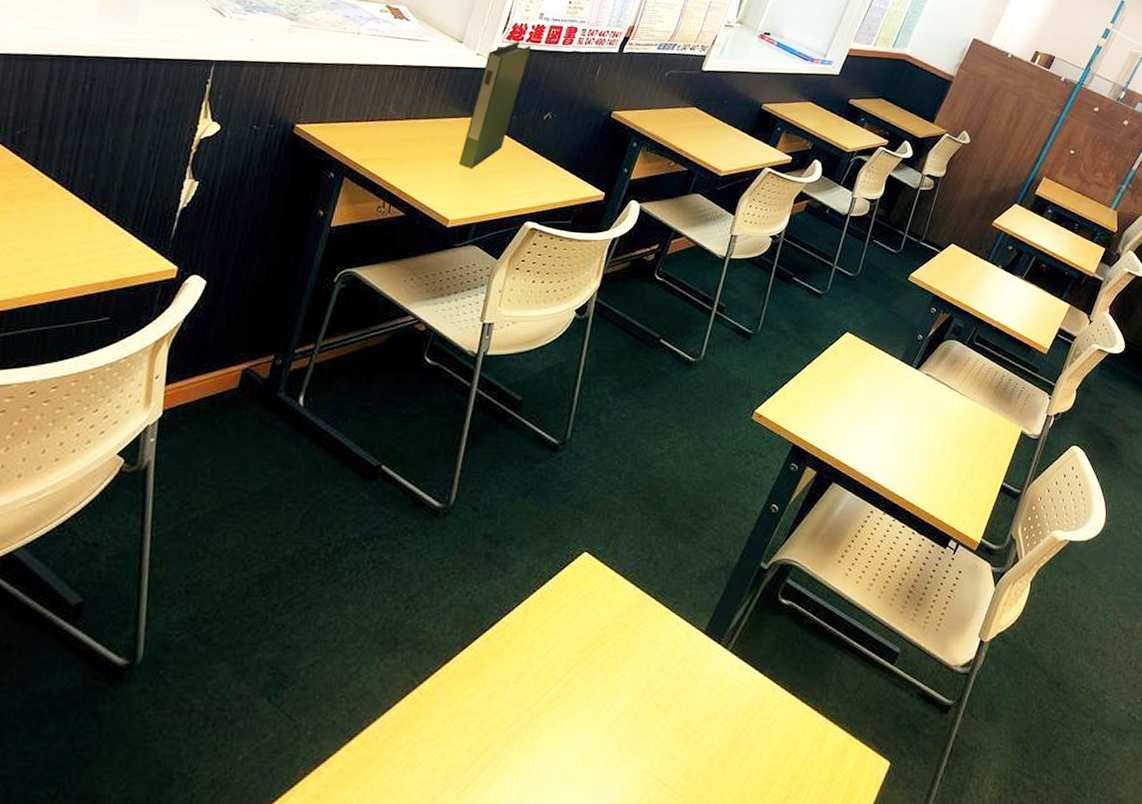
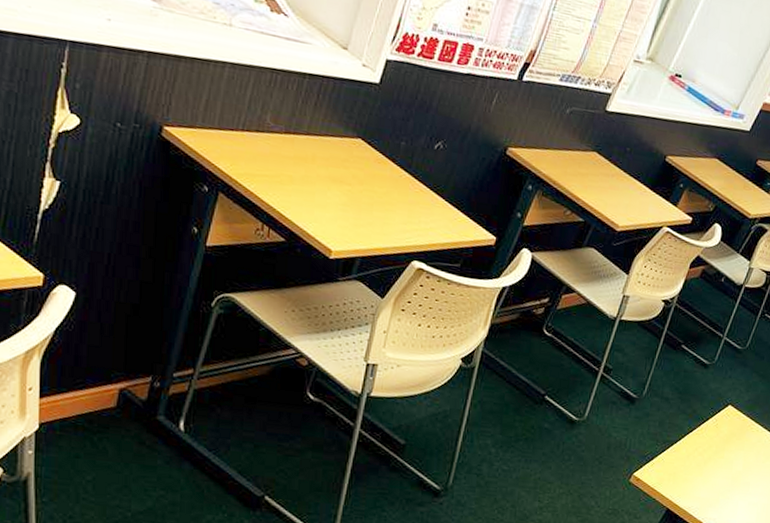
binder: present [458,41,531,169] -> none [342,54,423,198]

